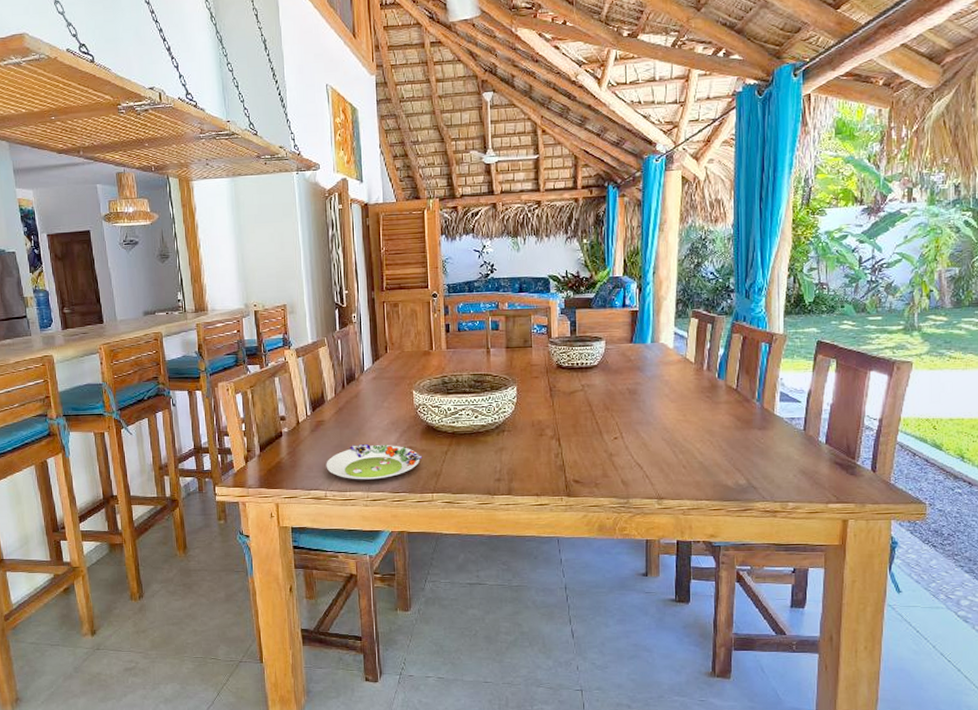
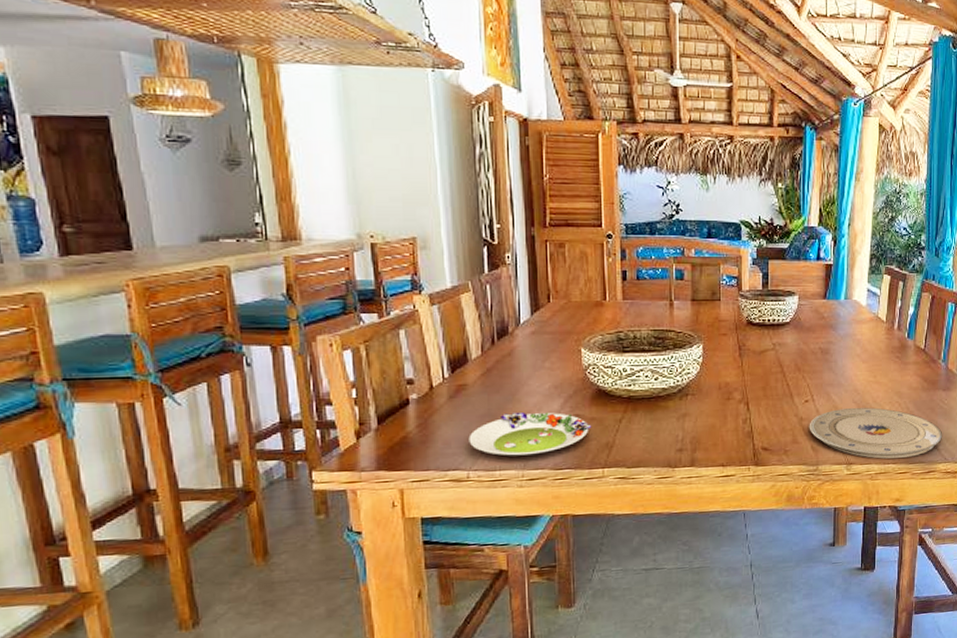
plate: none [618,445,760,495] -> present [809,407,943,459]

